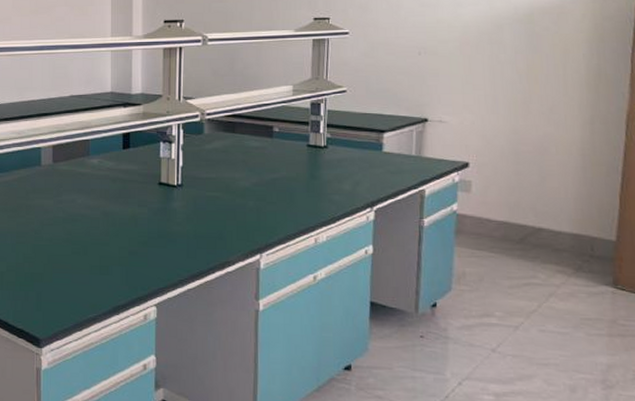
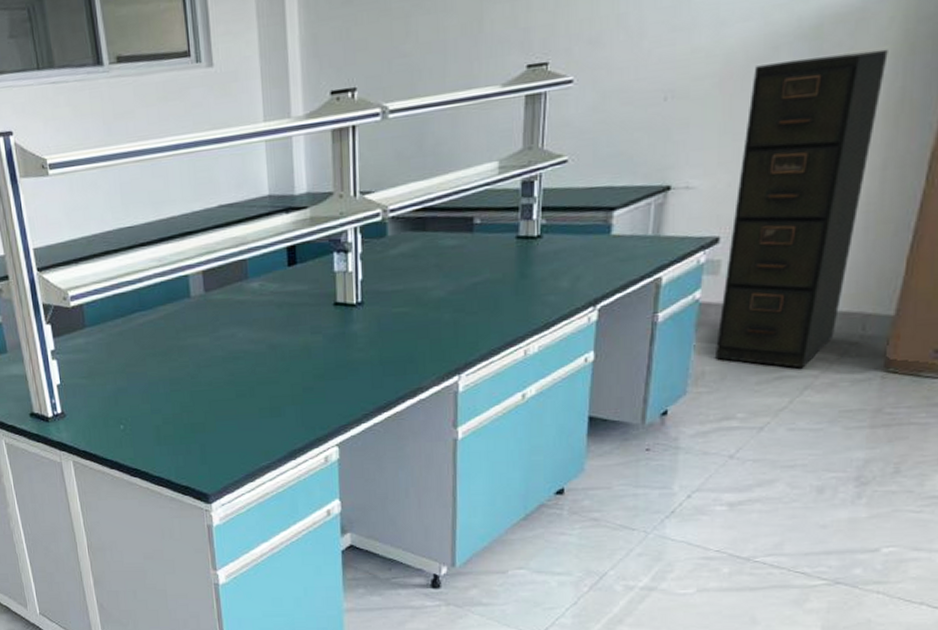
filing cabinet: none [473,36,584,278] -> present [716,49,888,369]

